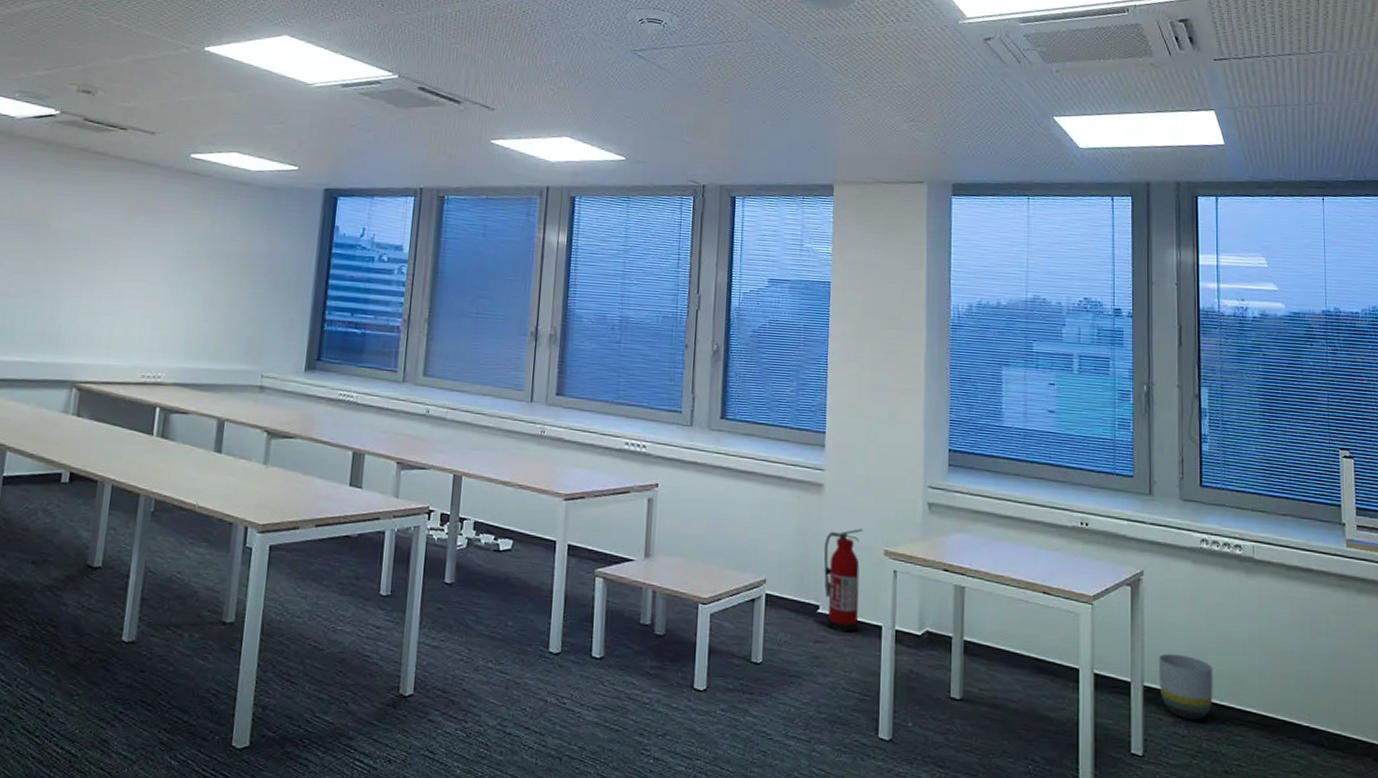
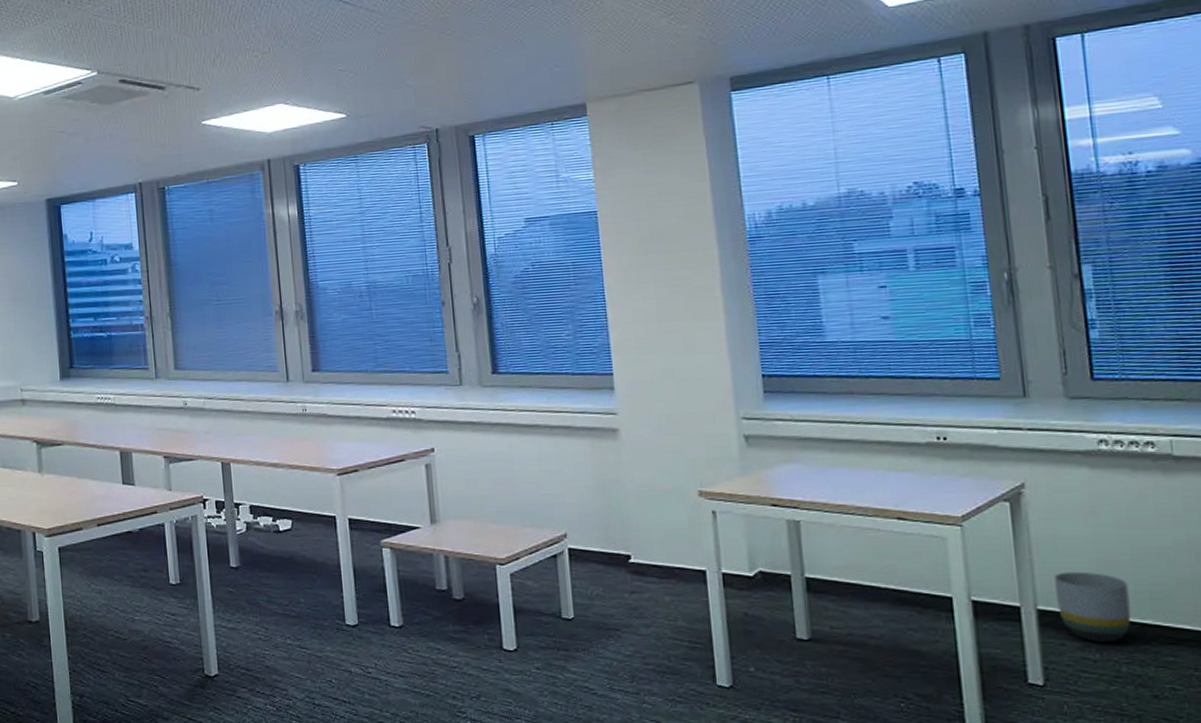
fire extinguisher: present [823,528,864,632] -> none [627,471,679,581]

